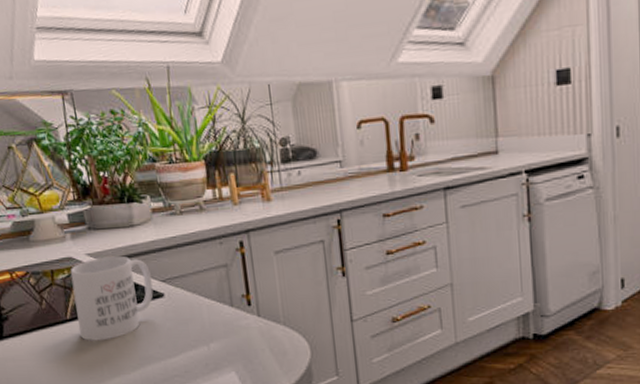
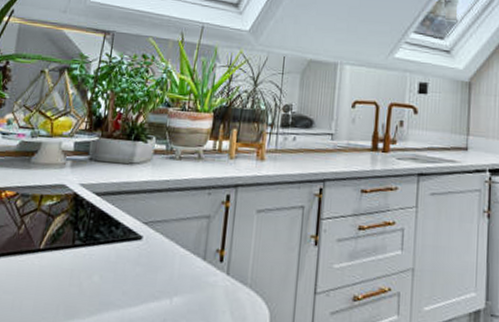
mug: present [70,255,154,341] -> none [47,189,136,278]

